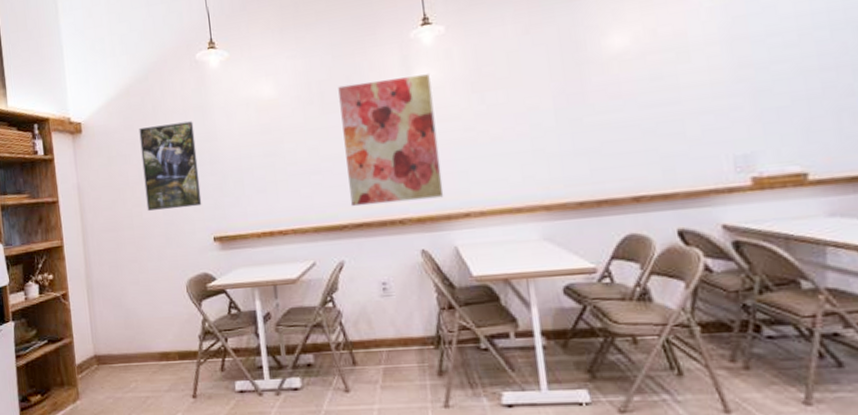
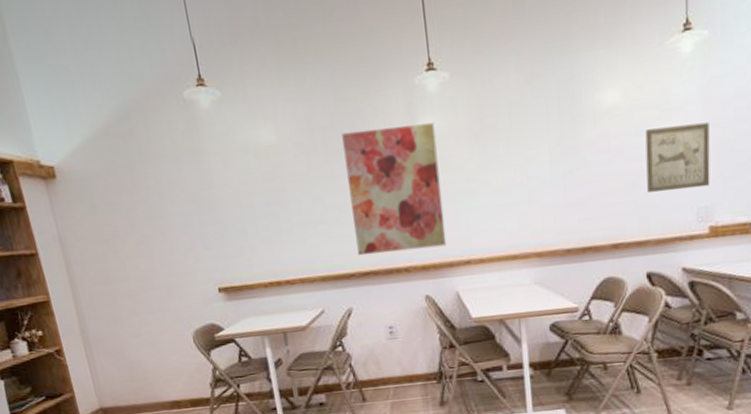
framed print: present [139,121,202,211] -> none [124,167,203,262]
wall art: none [661,63,747,140] -> present [645,122,710,192]

